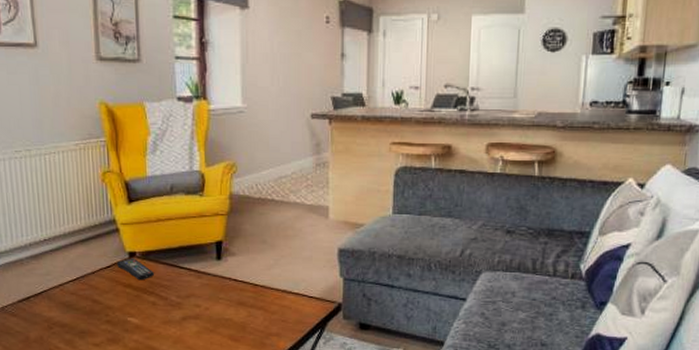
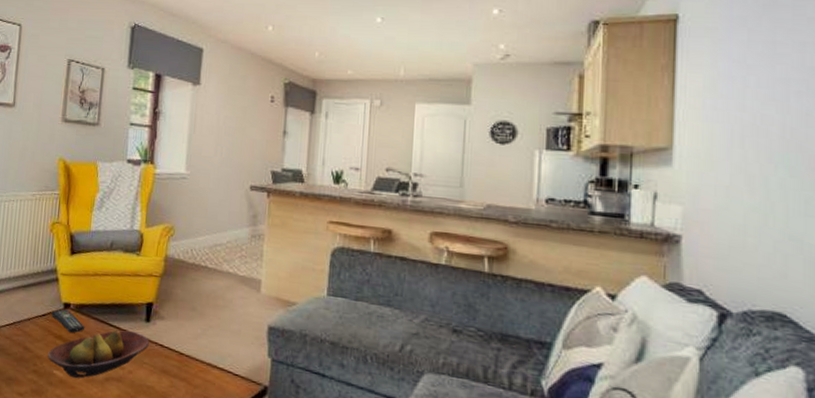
fruit bowl: none [119,270,223,321] -> present [48,329,149,379]

